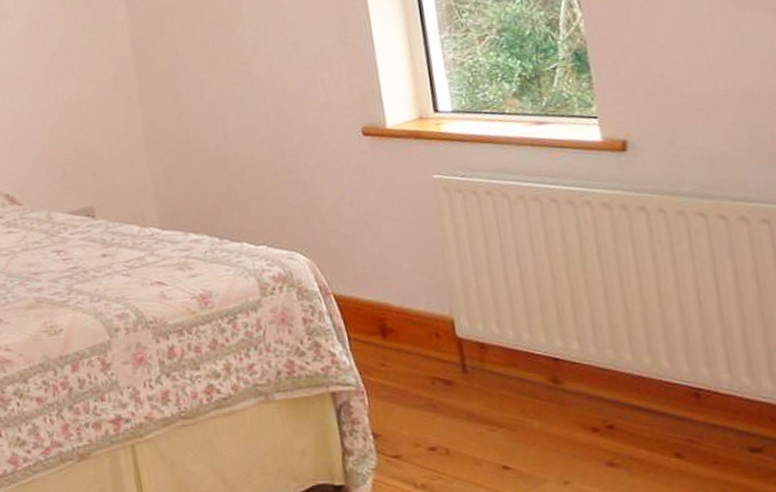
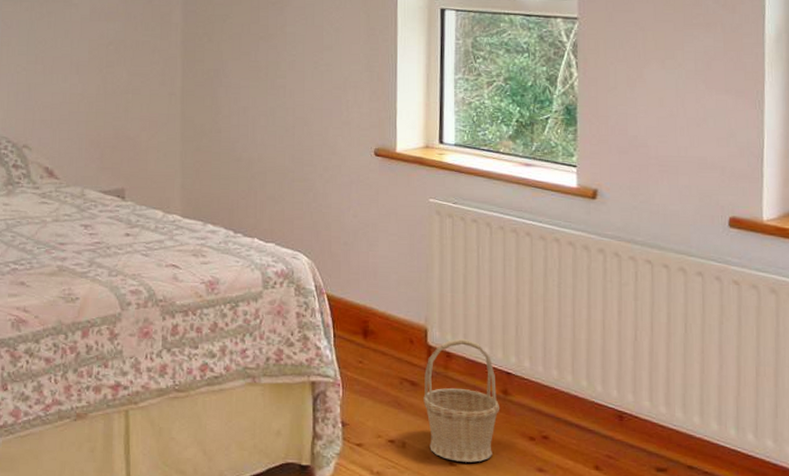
basket: none [458,325,553,464] -> present [423,338,500,463]

